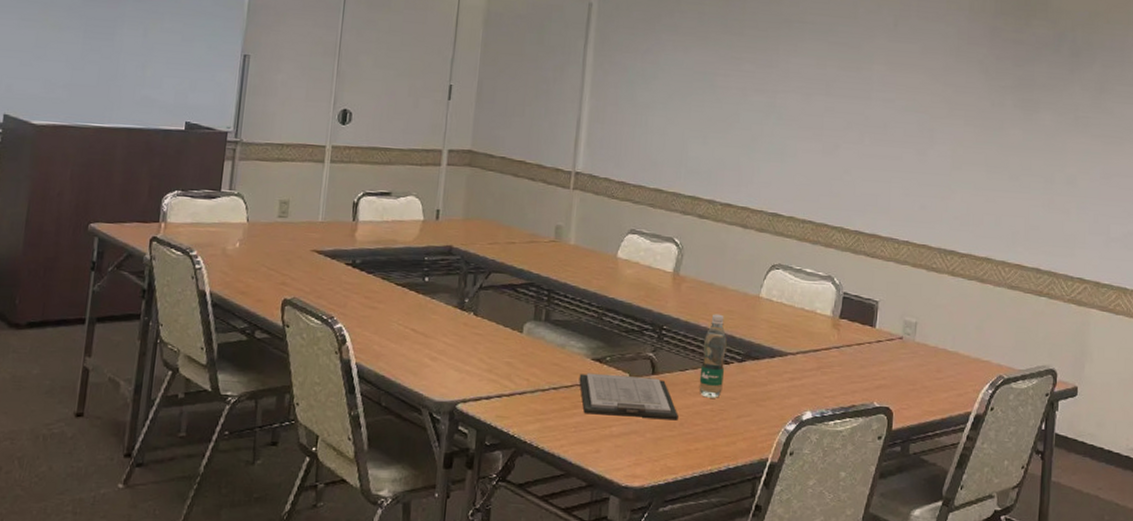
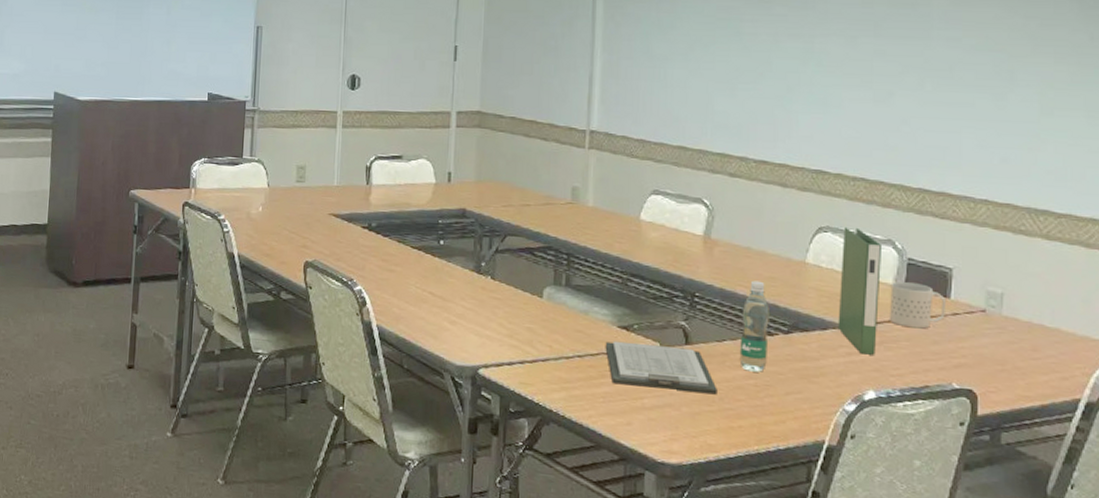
binder: none [783,264,824,379] -> present [838,226,883,355]
mug: none [826,313,873,355] -> present [889,282,947,329]

